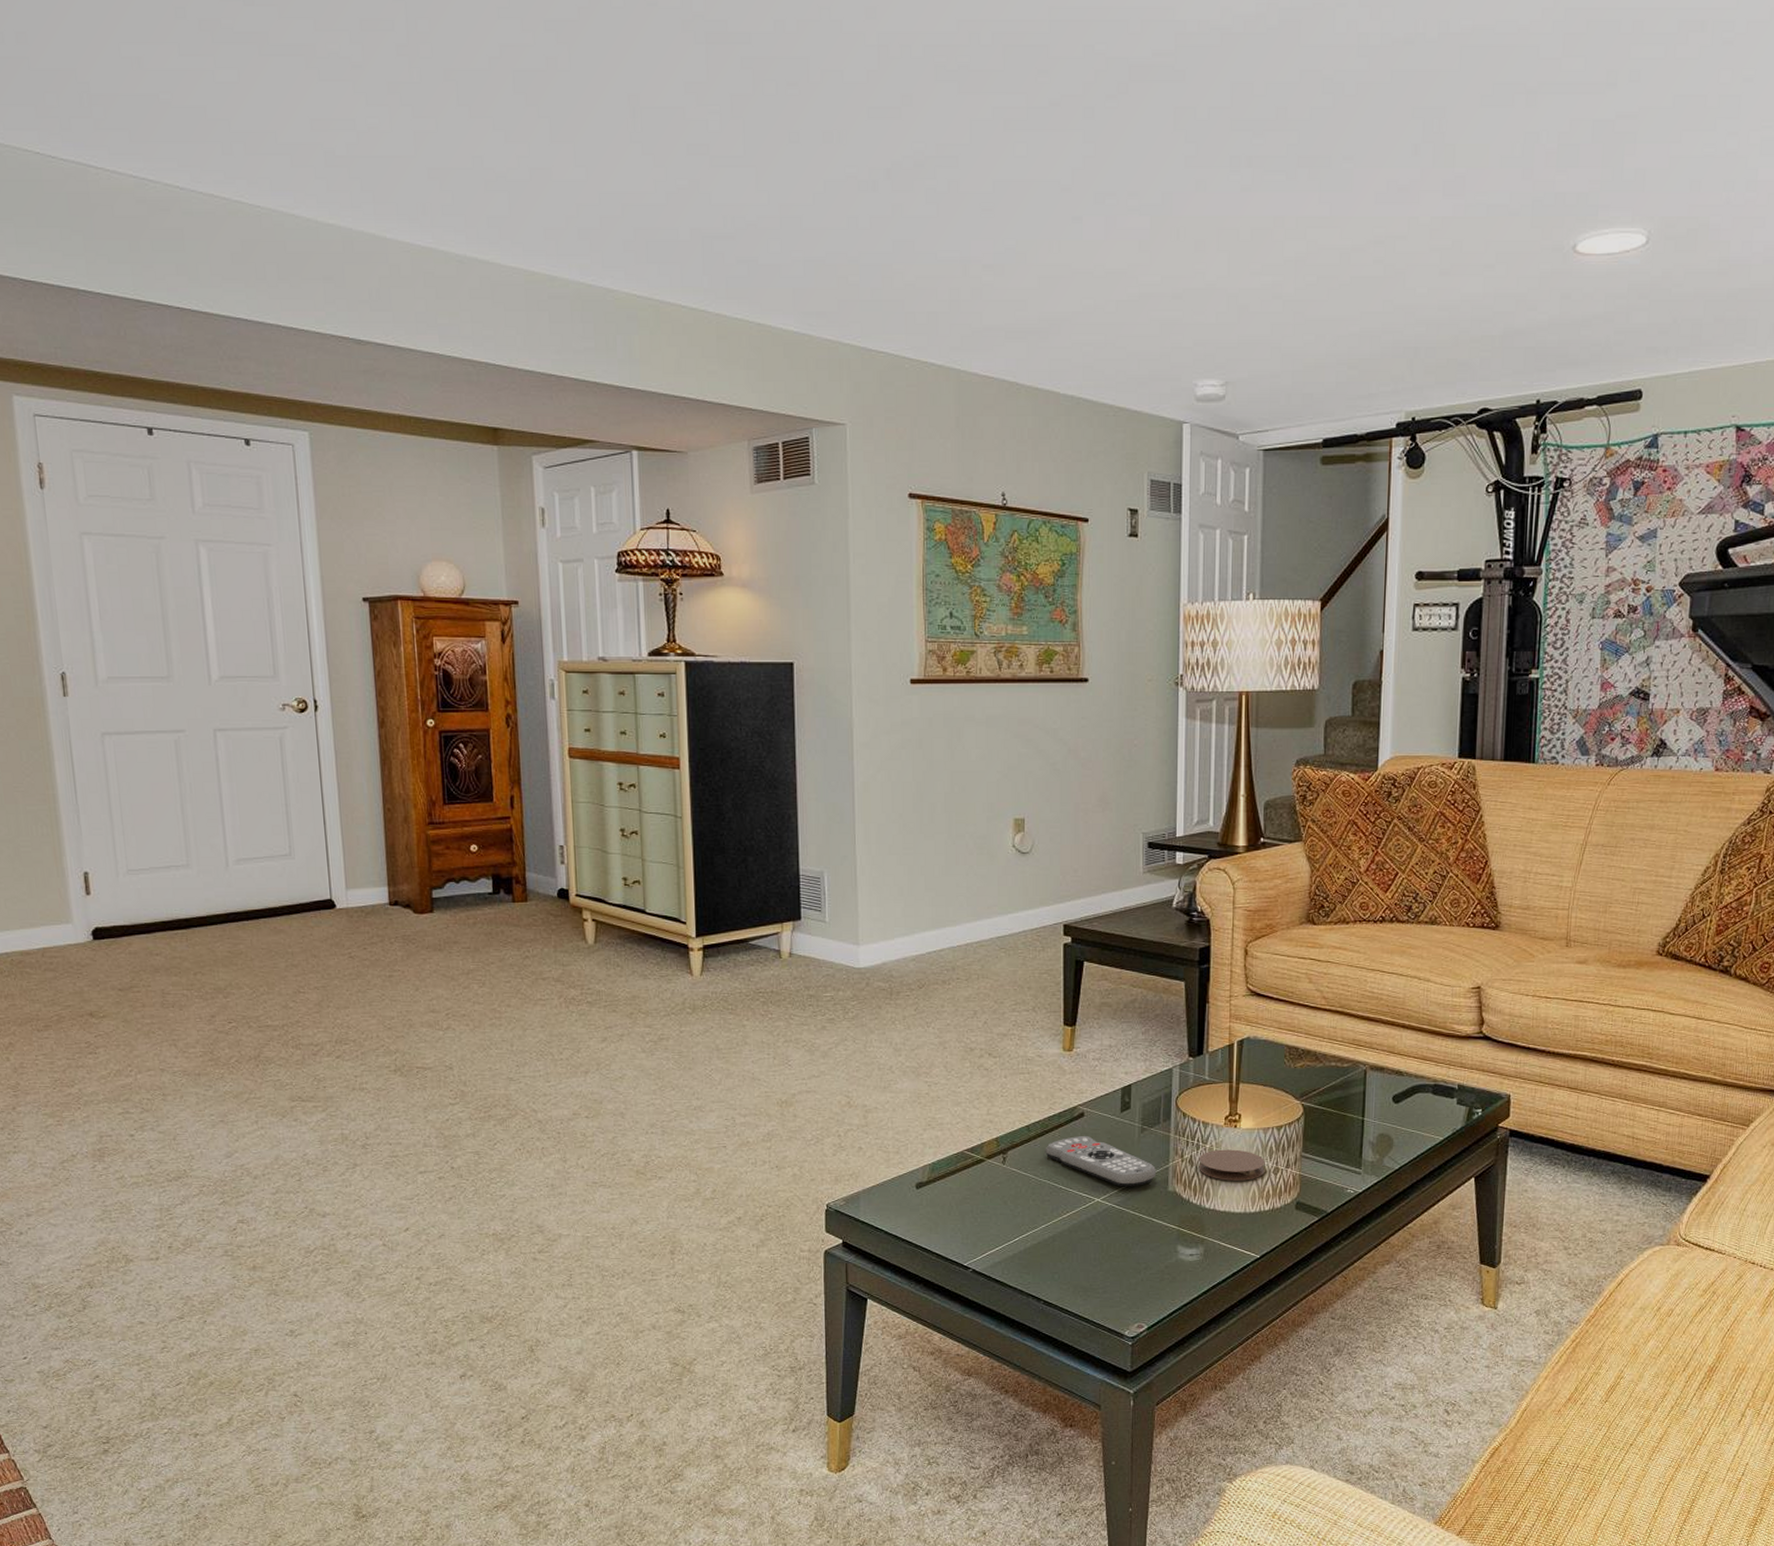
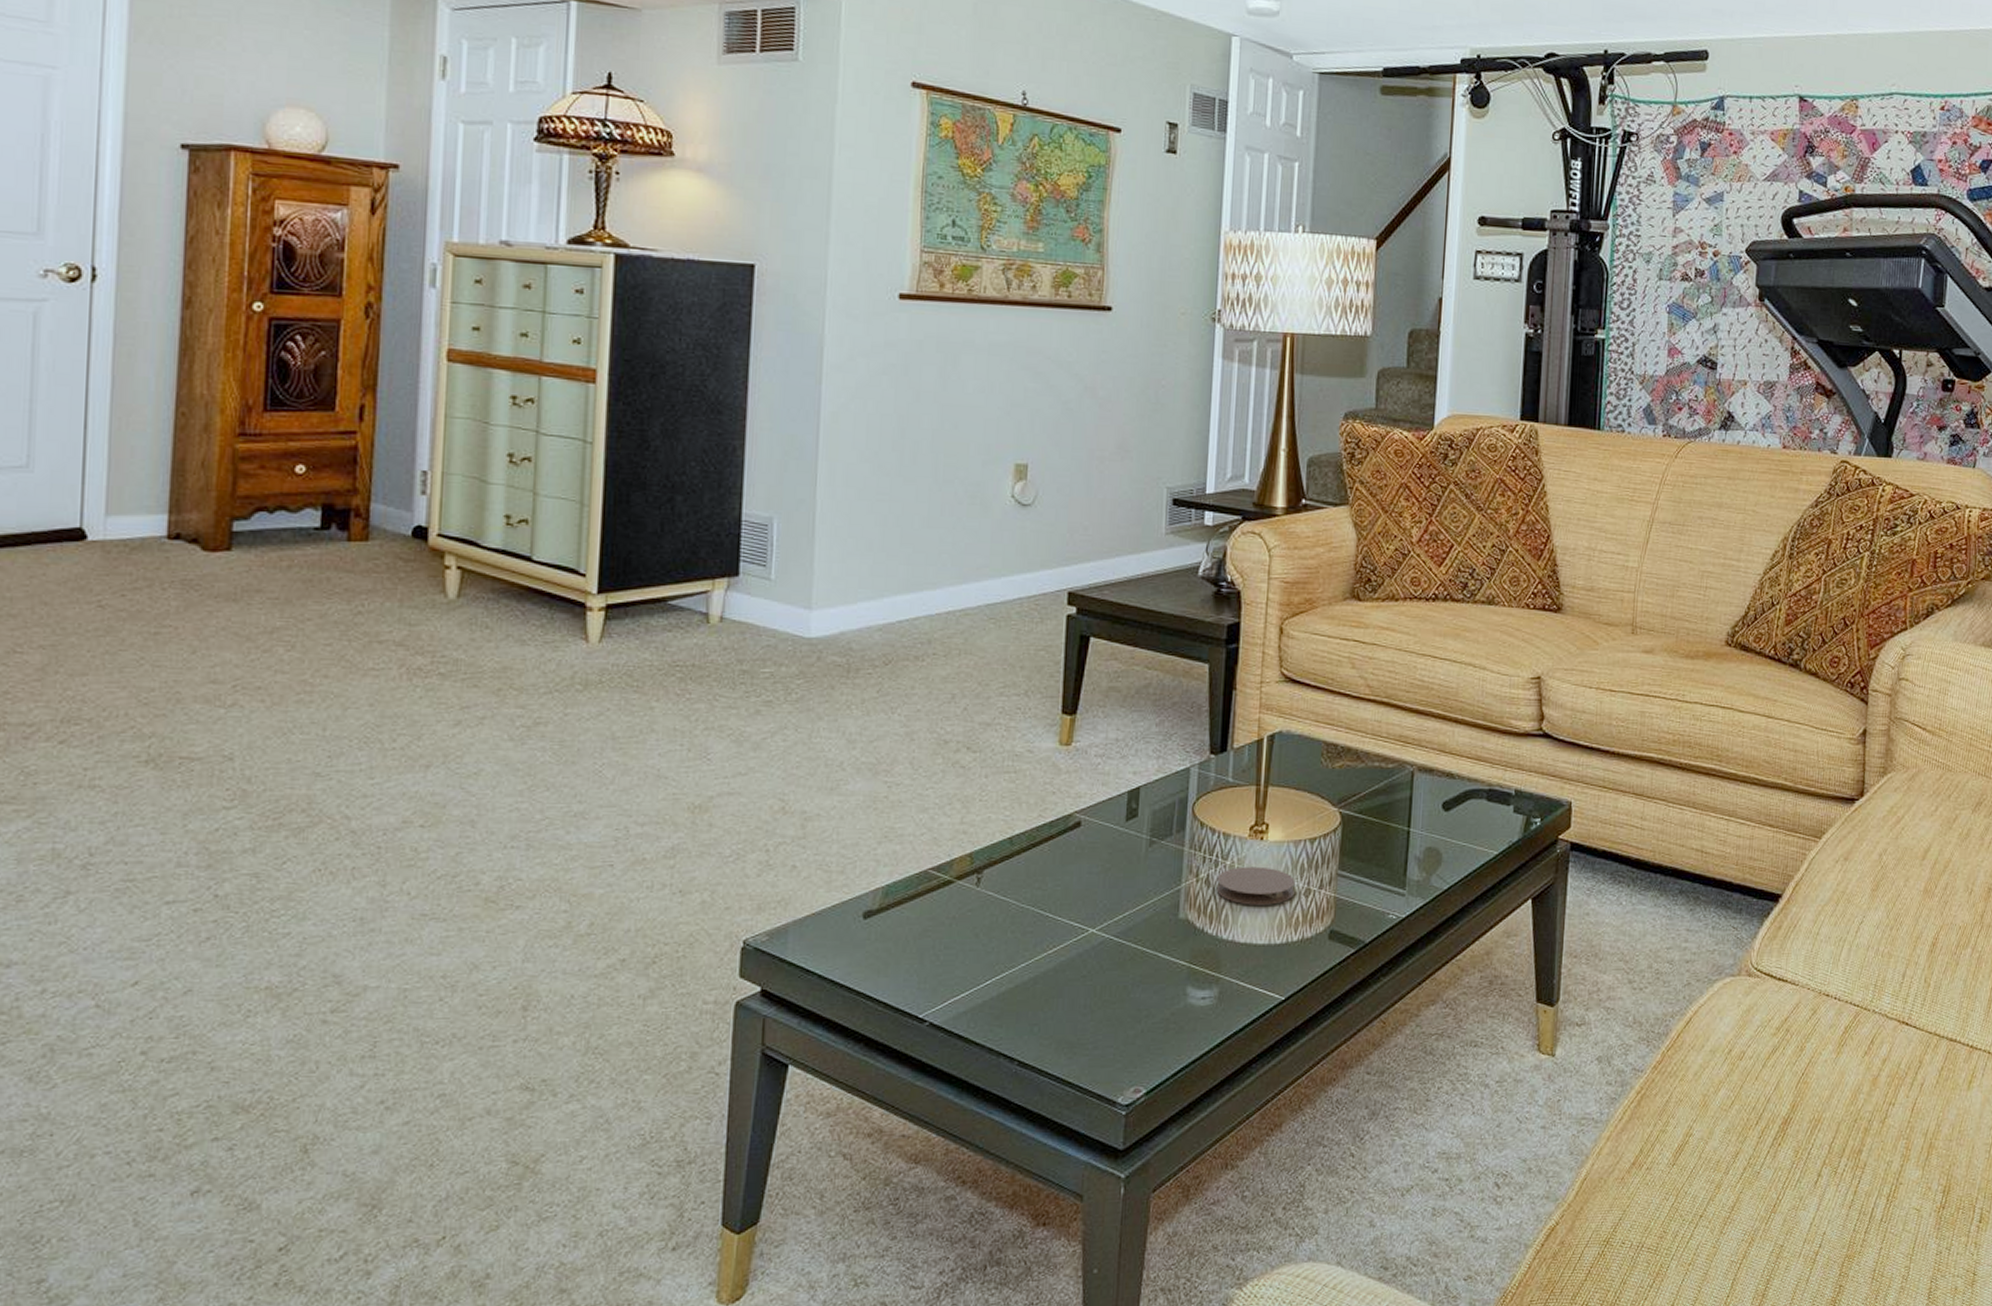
remote control: present [1045,1135,1157,1187] -> none [1030,849,1166,914]

